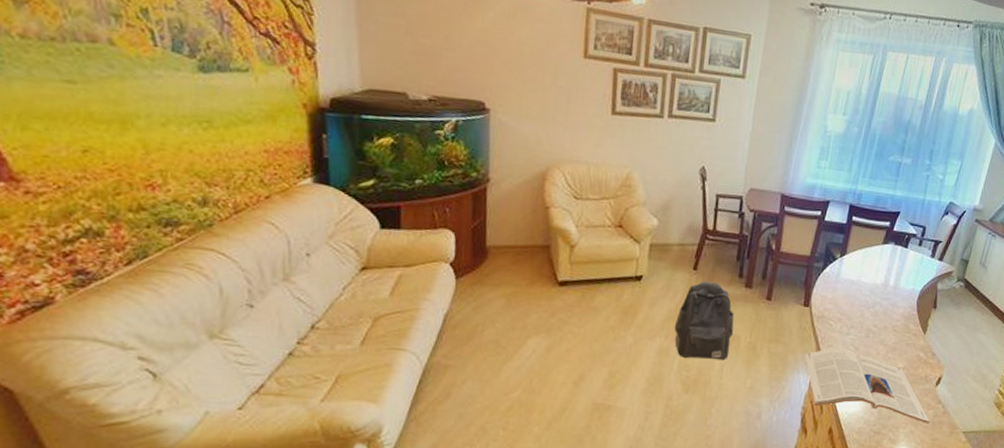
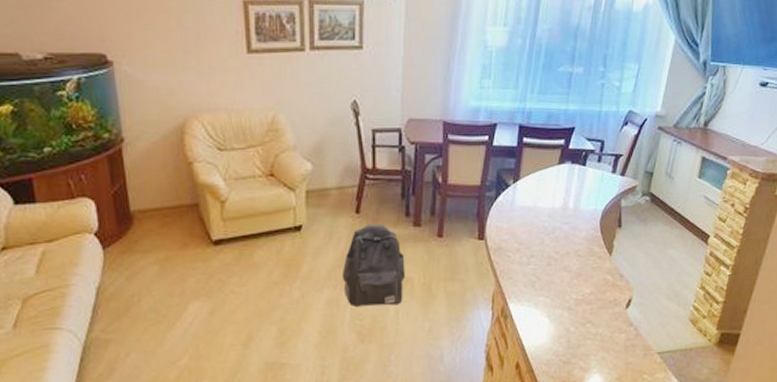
magazine: present [805,347,930,425] -> none [484,279,622,349]

